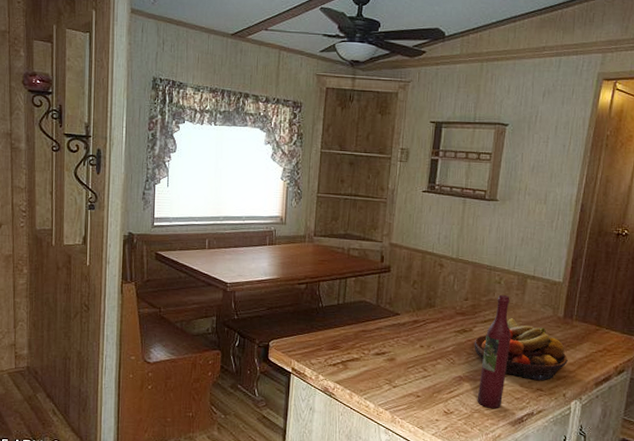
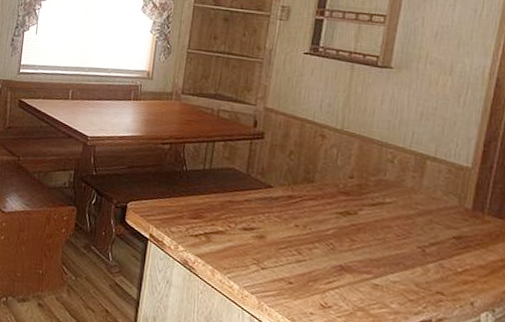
fruit bowl: present [474,318,568,381] -> none [359,204,477,283]
wine bottle: present [477,294,512,408] -> none [361,175,406,310]

